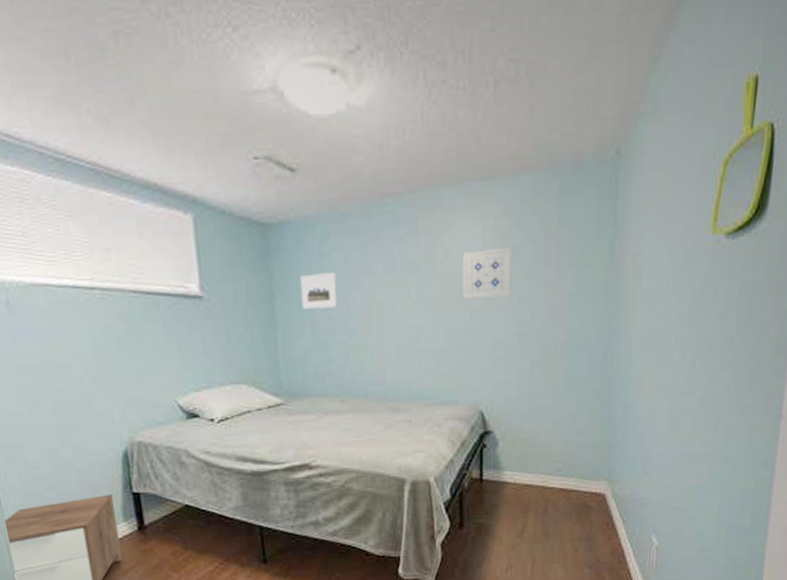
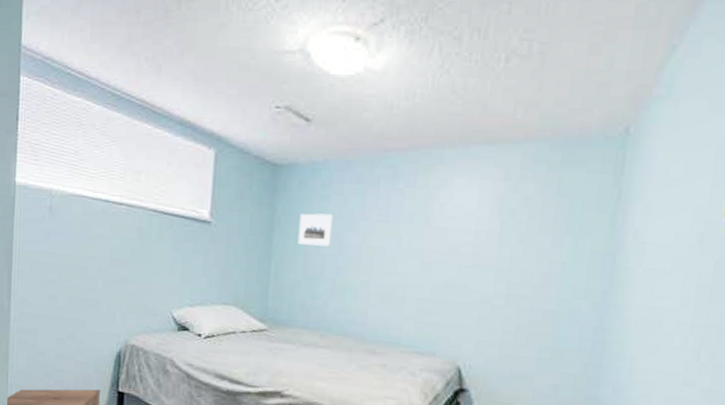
wall art: present [463,247,511,299] -> none [453,209,507,258]

